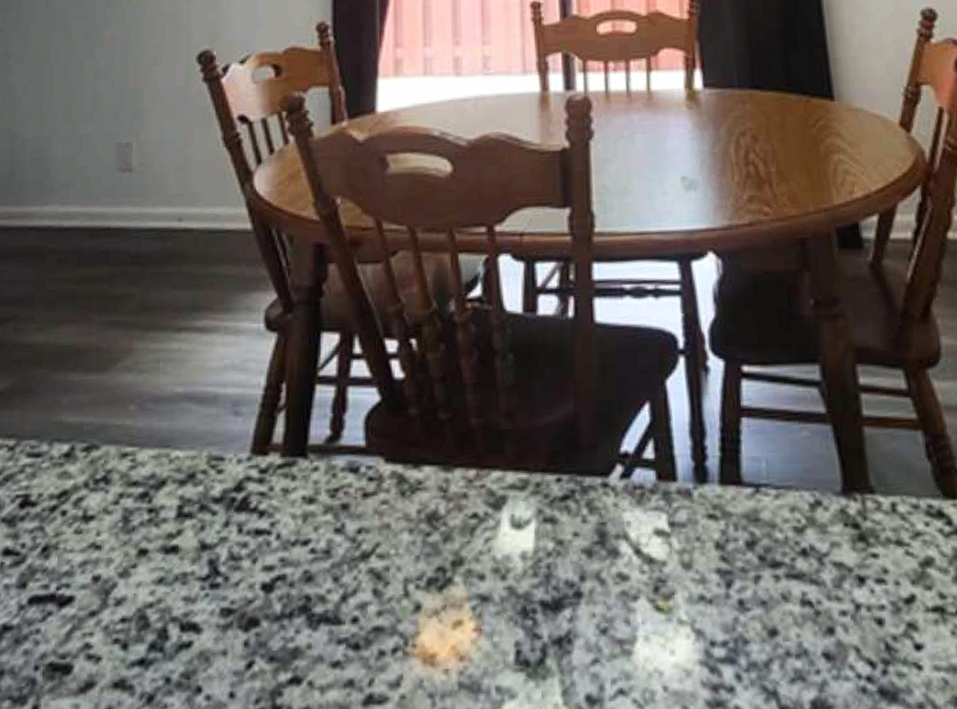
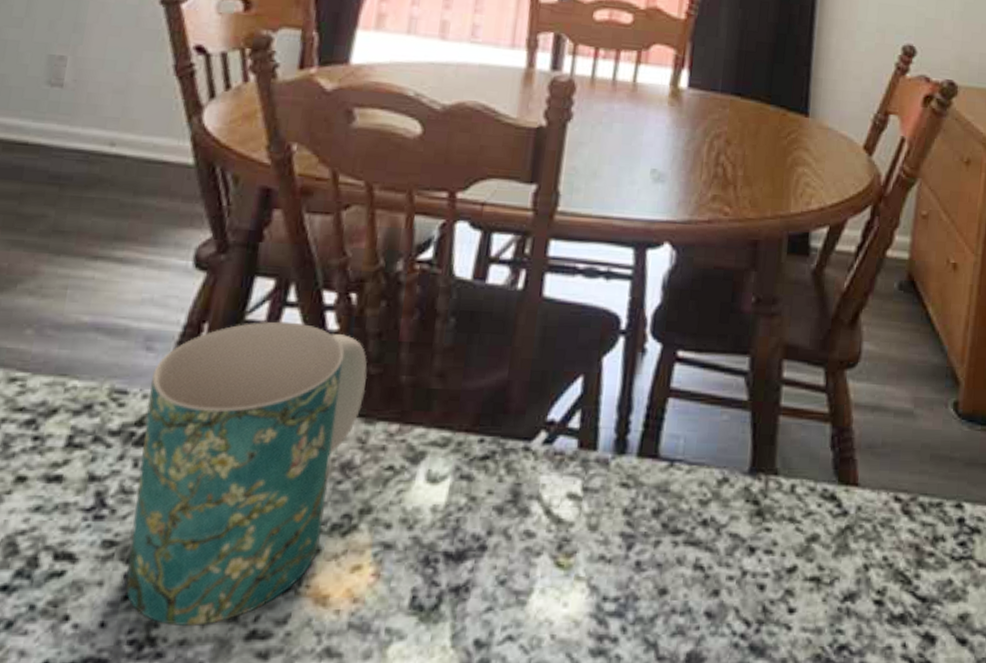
mug: none [242,374,439,693] -> present [125,321,368,626]

